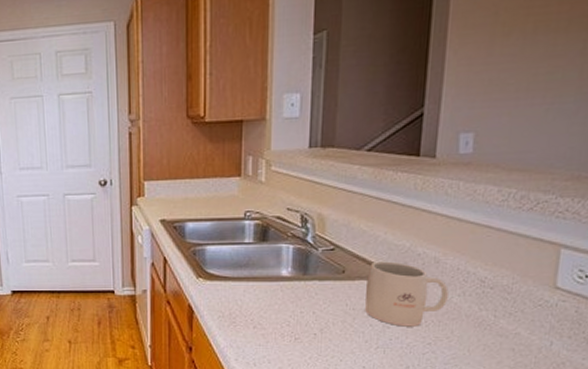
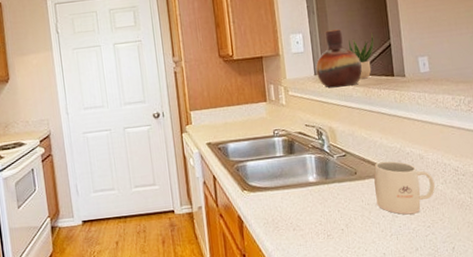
vase: none [312,89,377,165] -> present [316,29,363,88]
potted plant: none [363,97,401,156] -> present [348,33,375,78]

